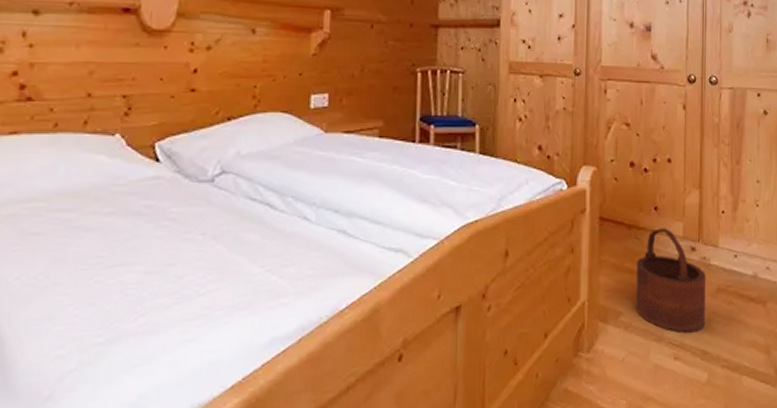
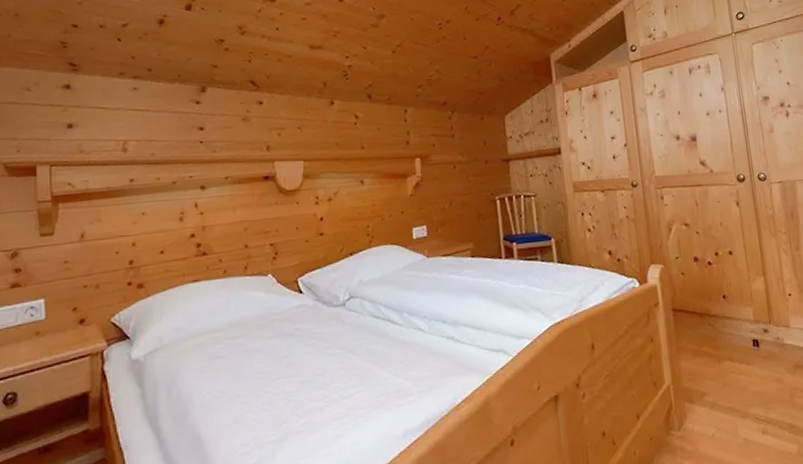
wooden bucket: present [635,228,707,333] -> none [712,313,789,409]

